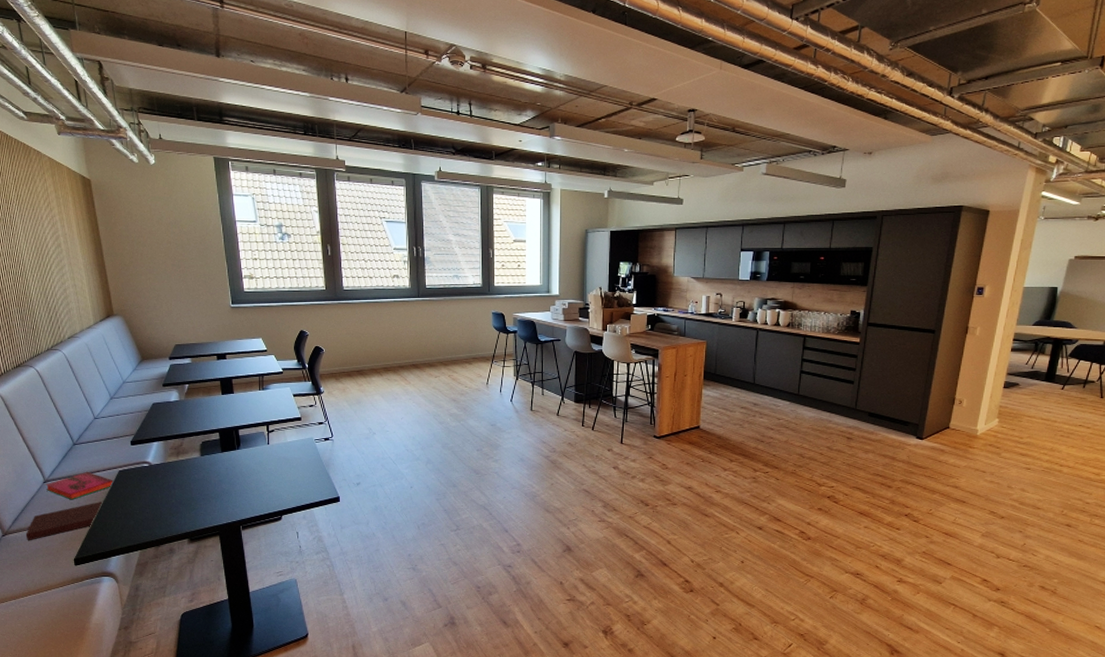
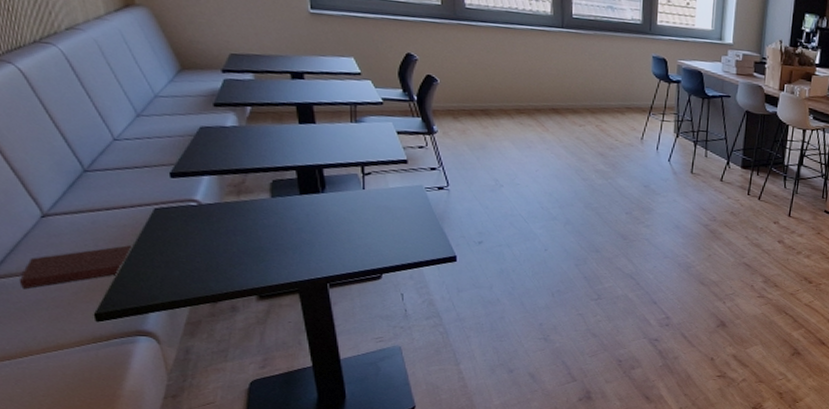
hardback book: present [45,471,115,500] -> none [44,206,149,242]

